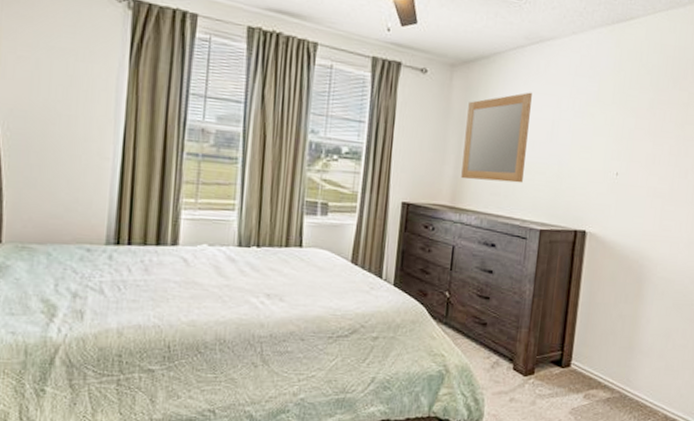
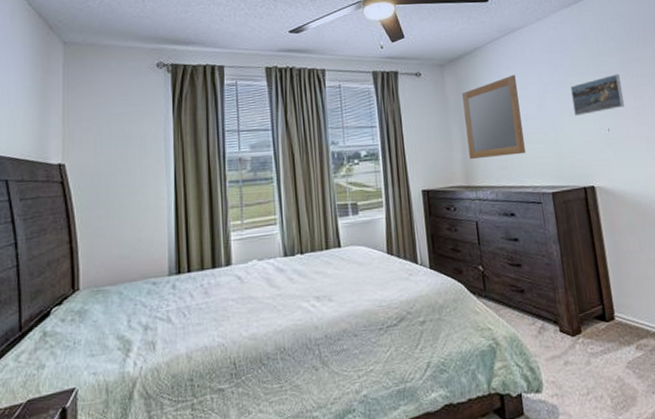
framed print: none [585,113,646,153] -> present [571,74,625,116]

